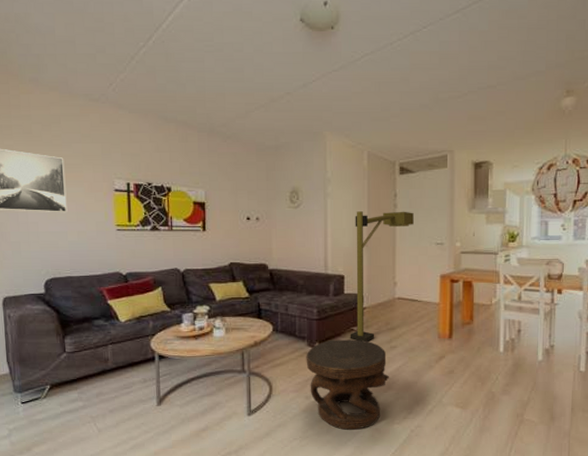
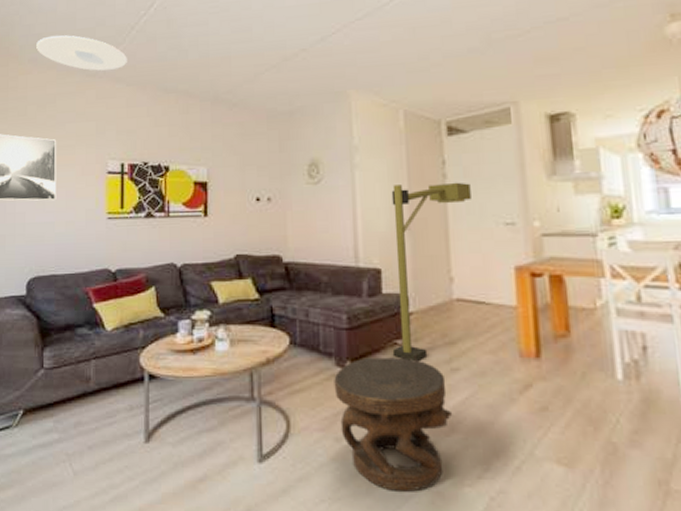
ceiling light: none [36,57,129,96] -> present [36,35,127,71]

